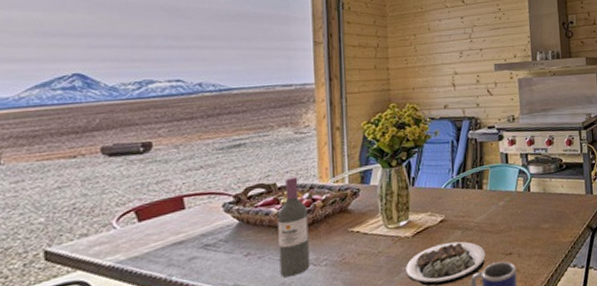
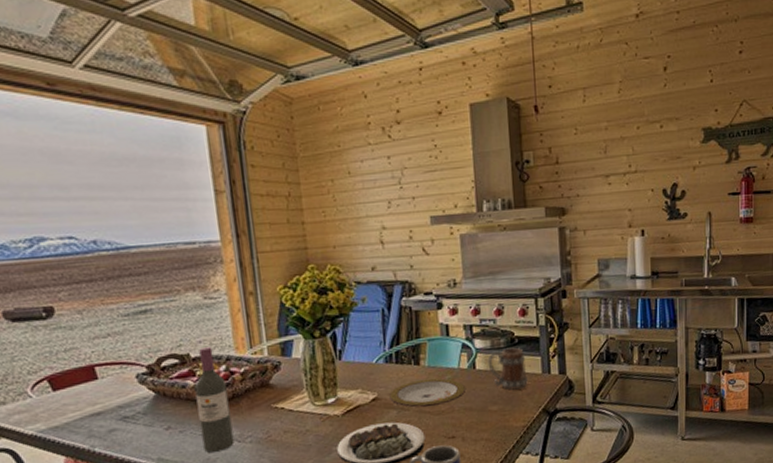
plate: none [455,200,522,227] -> present [389,378,466,407]
mug: none [540,172,574,211] -> present [487,347,528,391]

